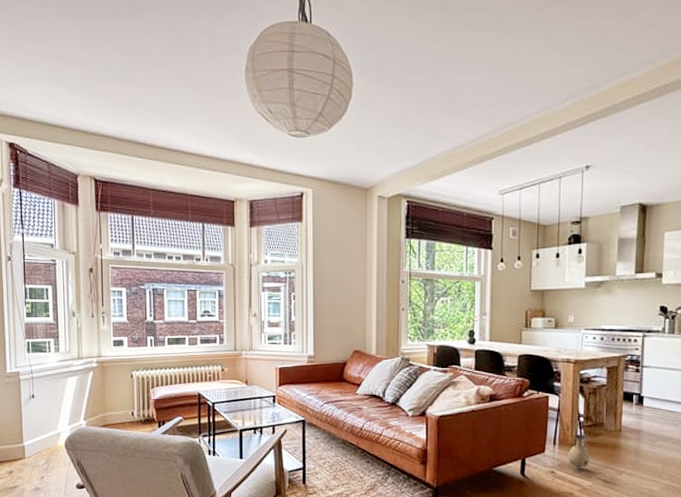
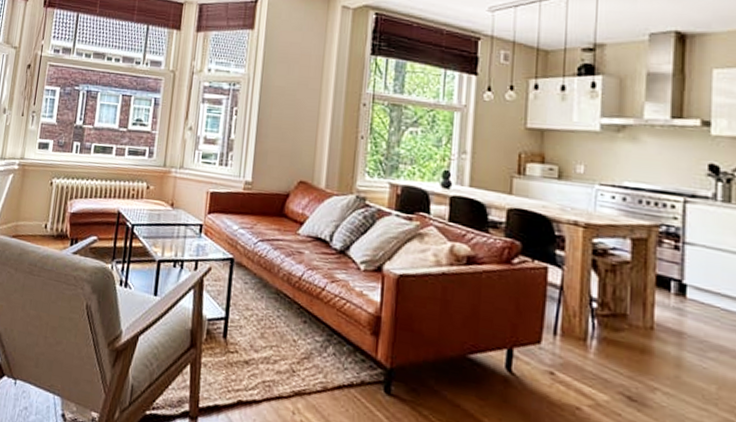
vase: present [568,434,590,470] -> none [574,324,607,376]

